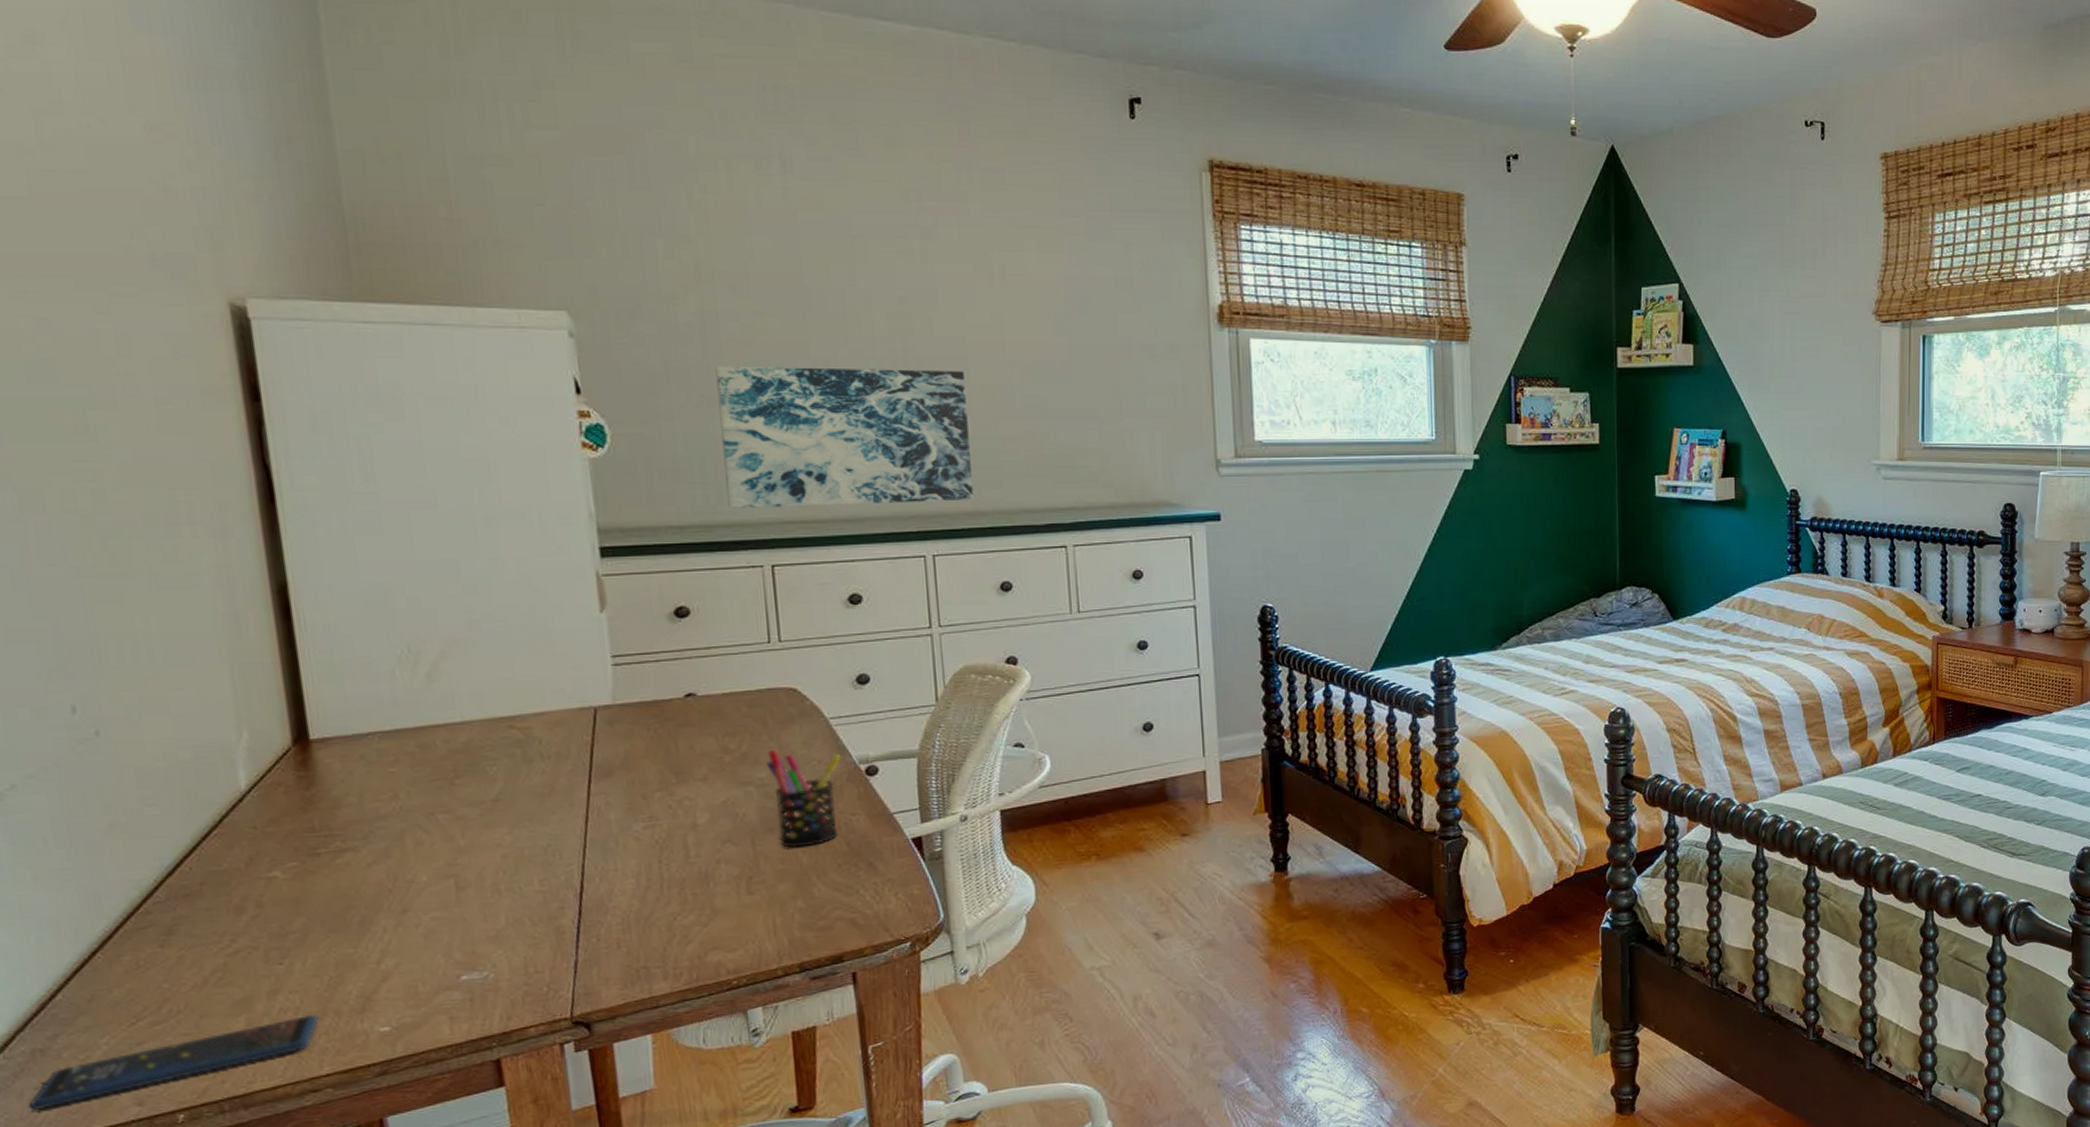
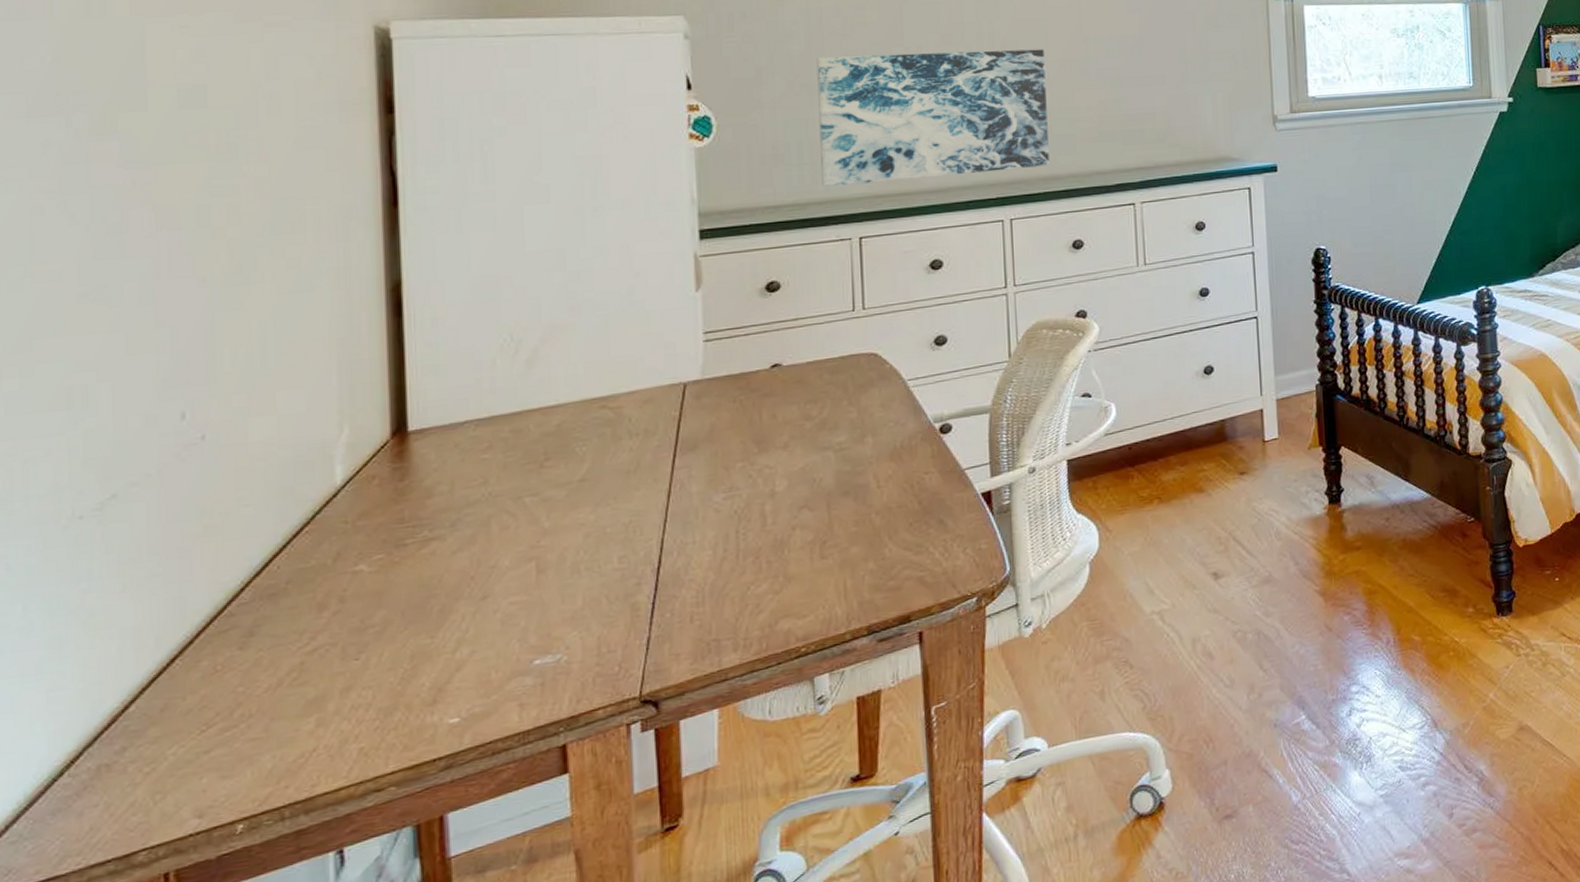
smartphone: present [28,1015,319,1110] -> none [87,710,389,830]
pen holder: present [765,749,841,848] -> none [844,413,917,510]

